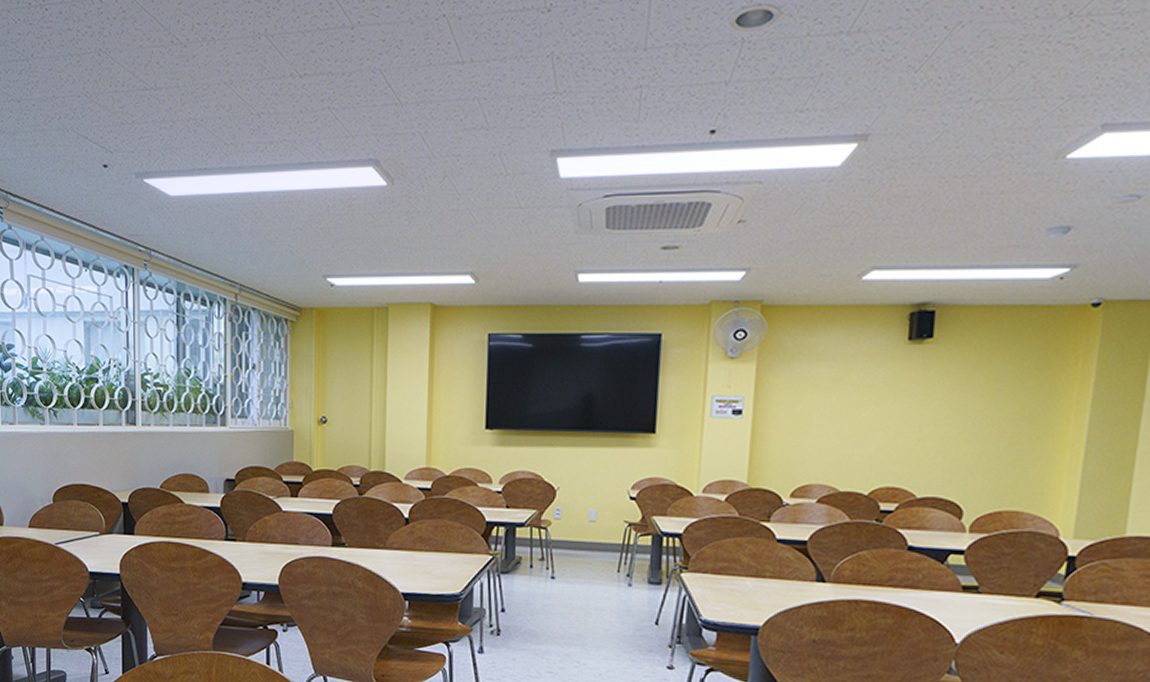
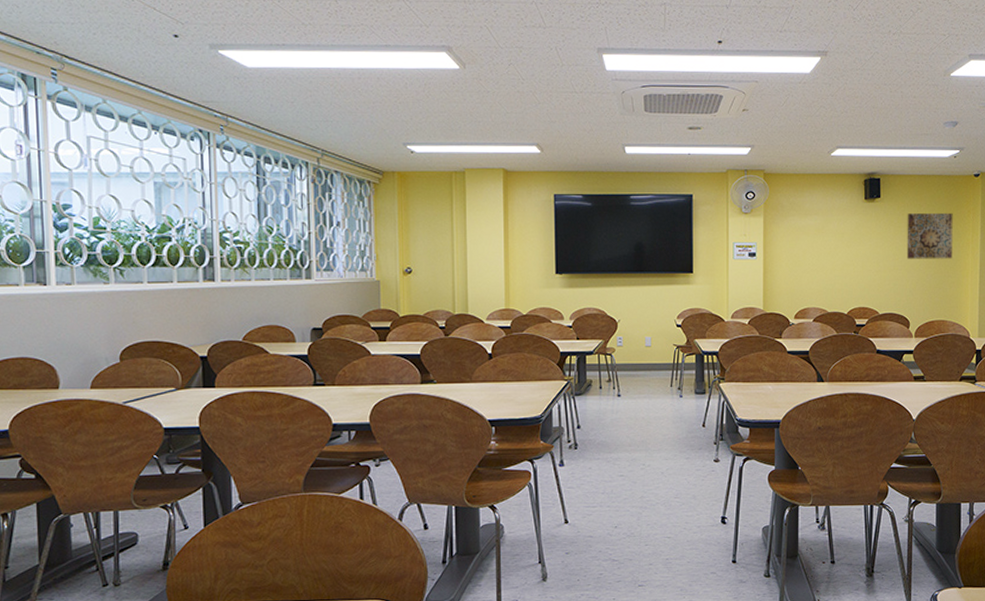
wall art: none [967,359,1050,426] -> present [906,212,953,259]

